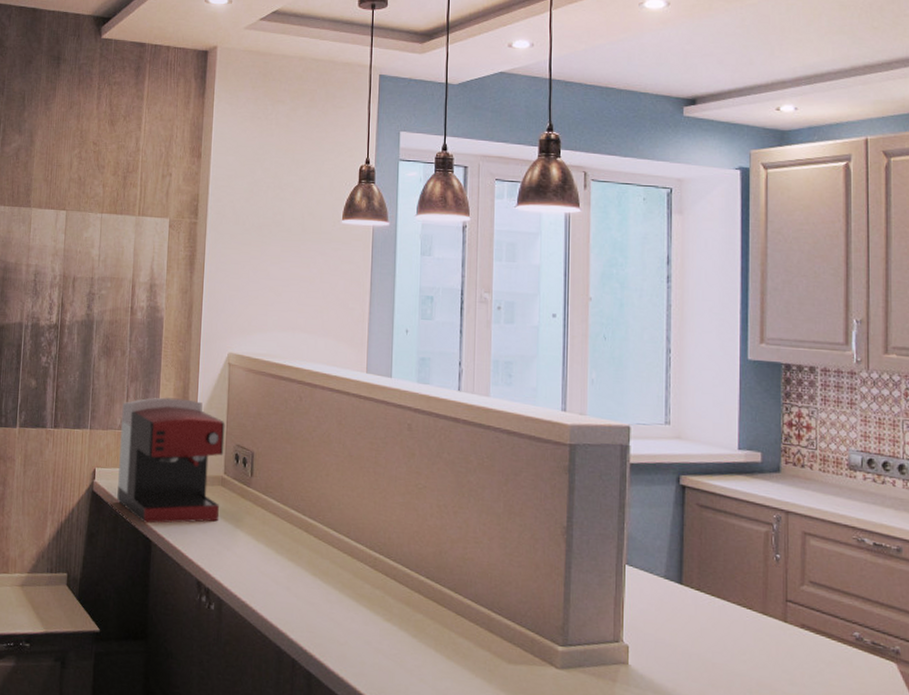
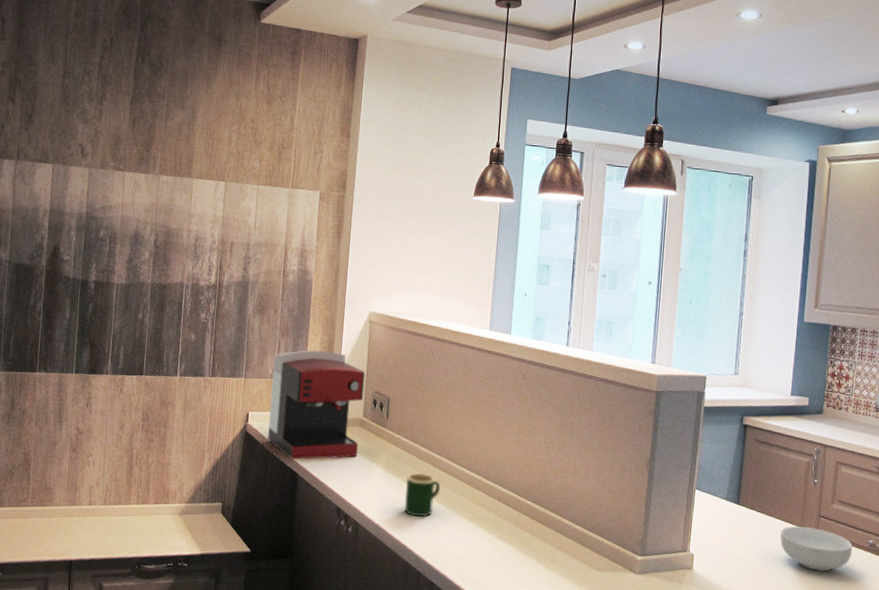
mug: none [275,540,317,594] -> present [405,472,441,517]
cereal bowl: none [738,612,833,671] -> present [780,526,853,572]

